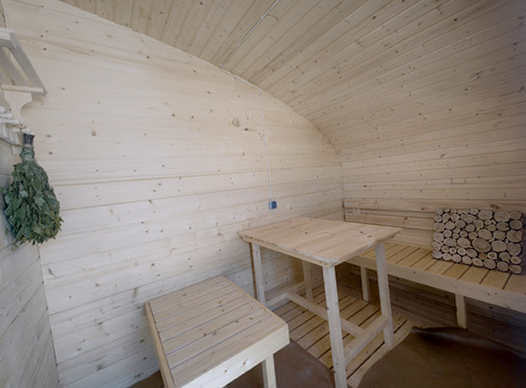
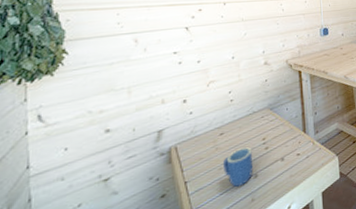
mug: none [187,308,212,340] -> present [223,147,254,187]

